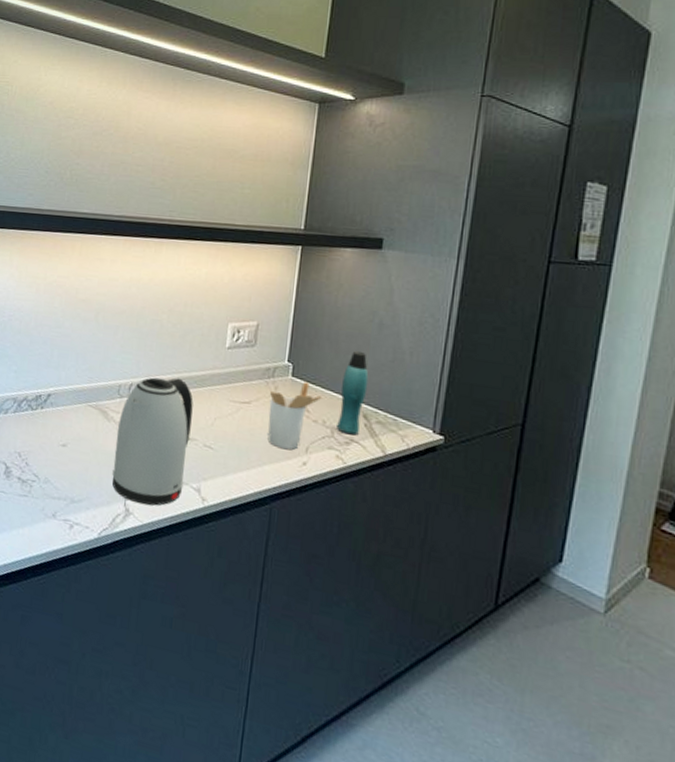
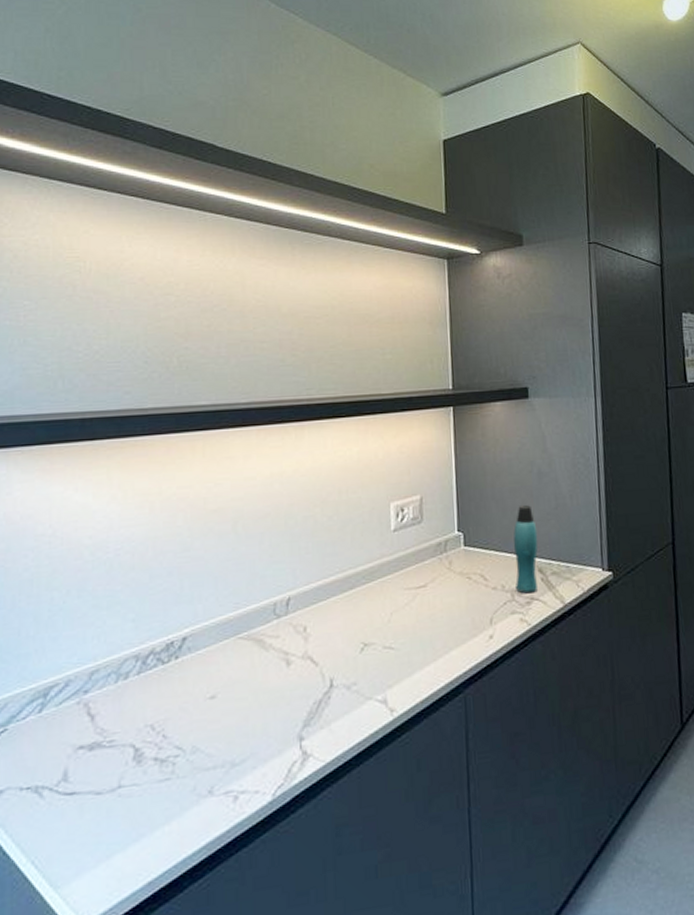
kettle: present [111,377,193,506] -> none [278,577,367,741]
utensil holder: present [267,382,322,450] -> none [445,548,497,628]

